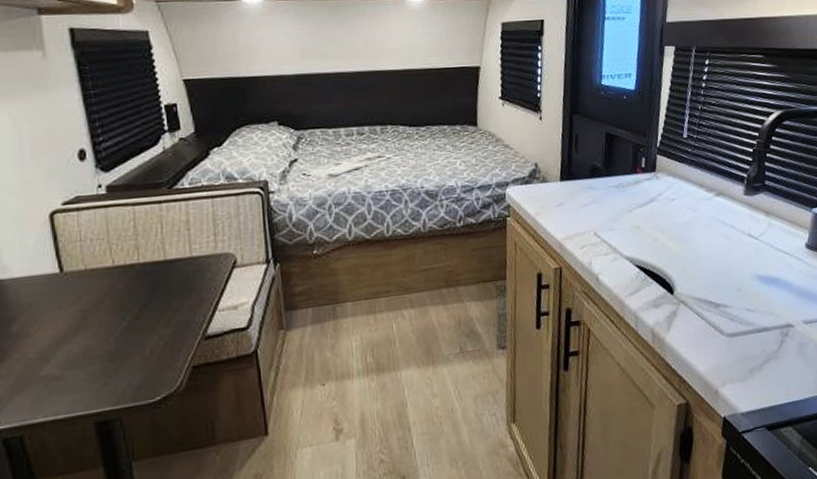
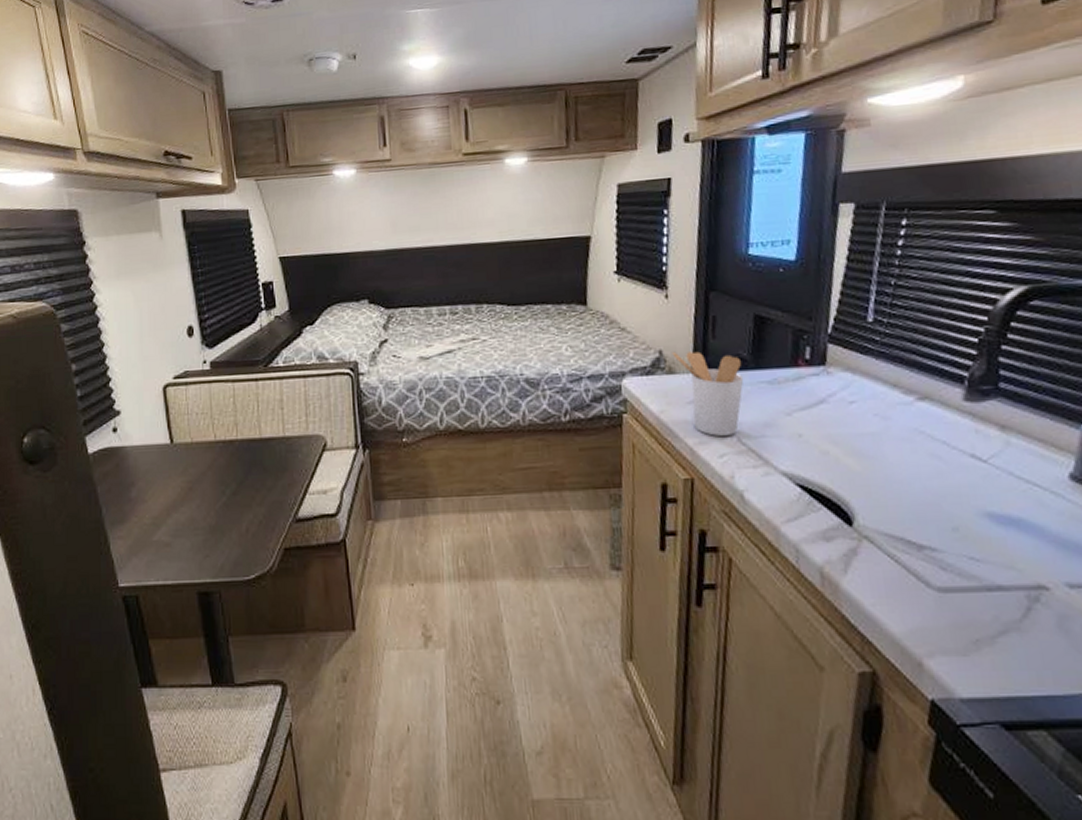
utensil holder: none [545,163,599,232] -> present [672,351,744,436]

